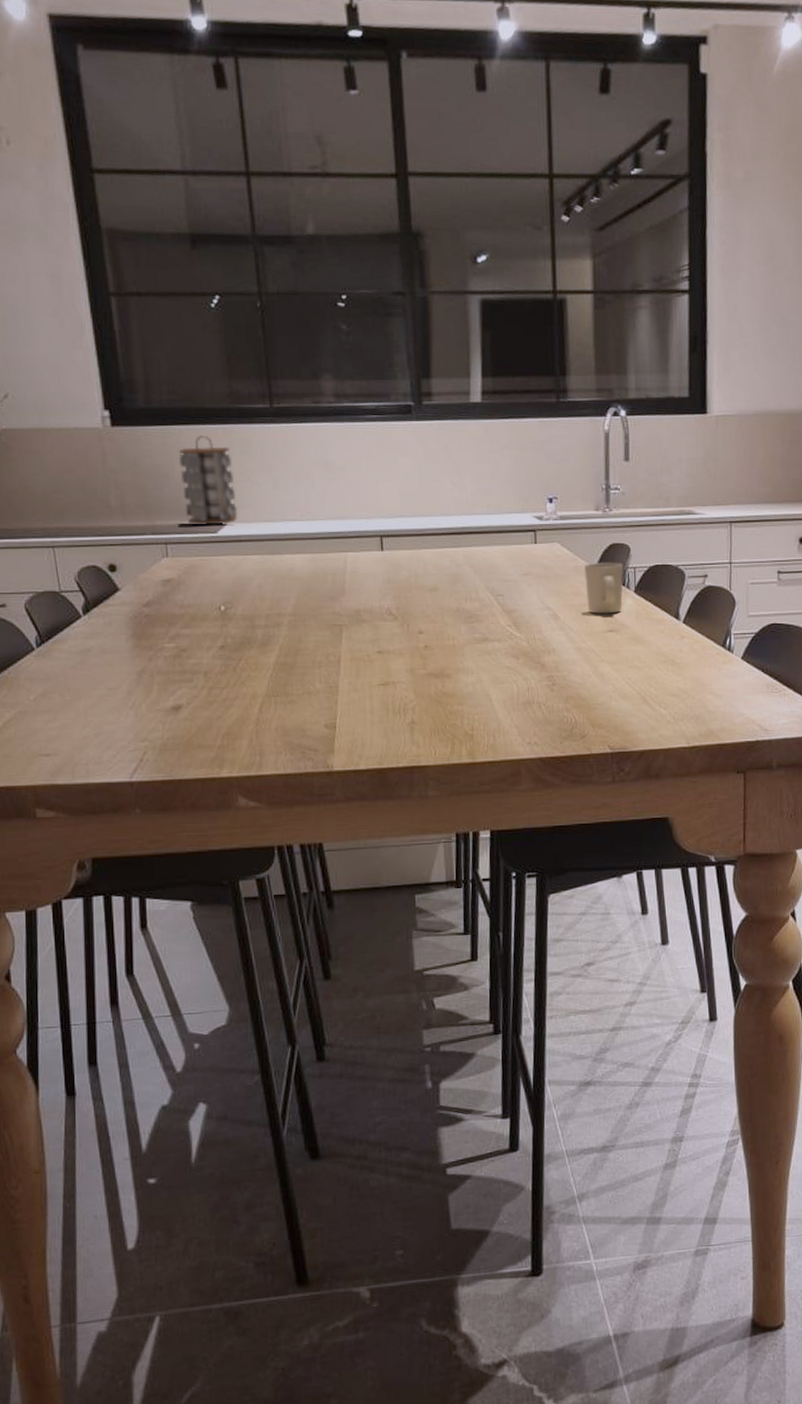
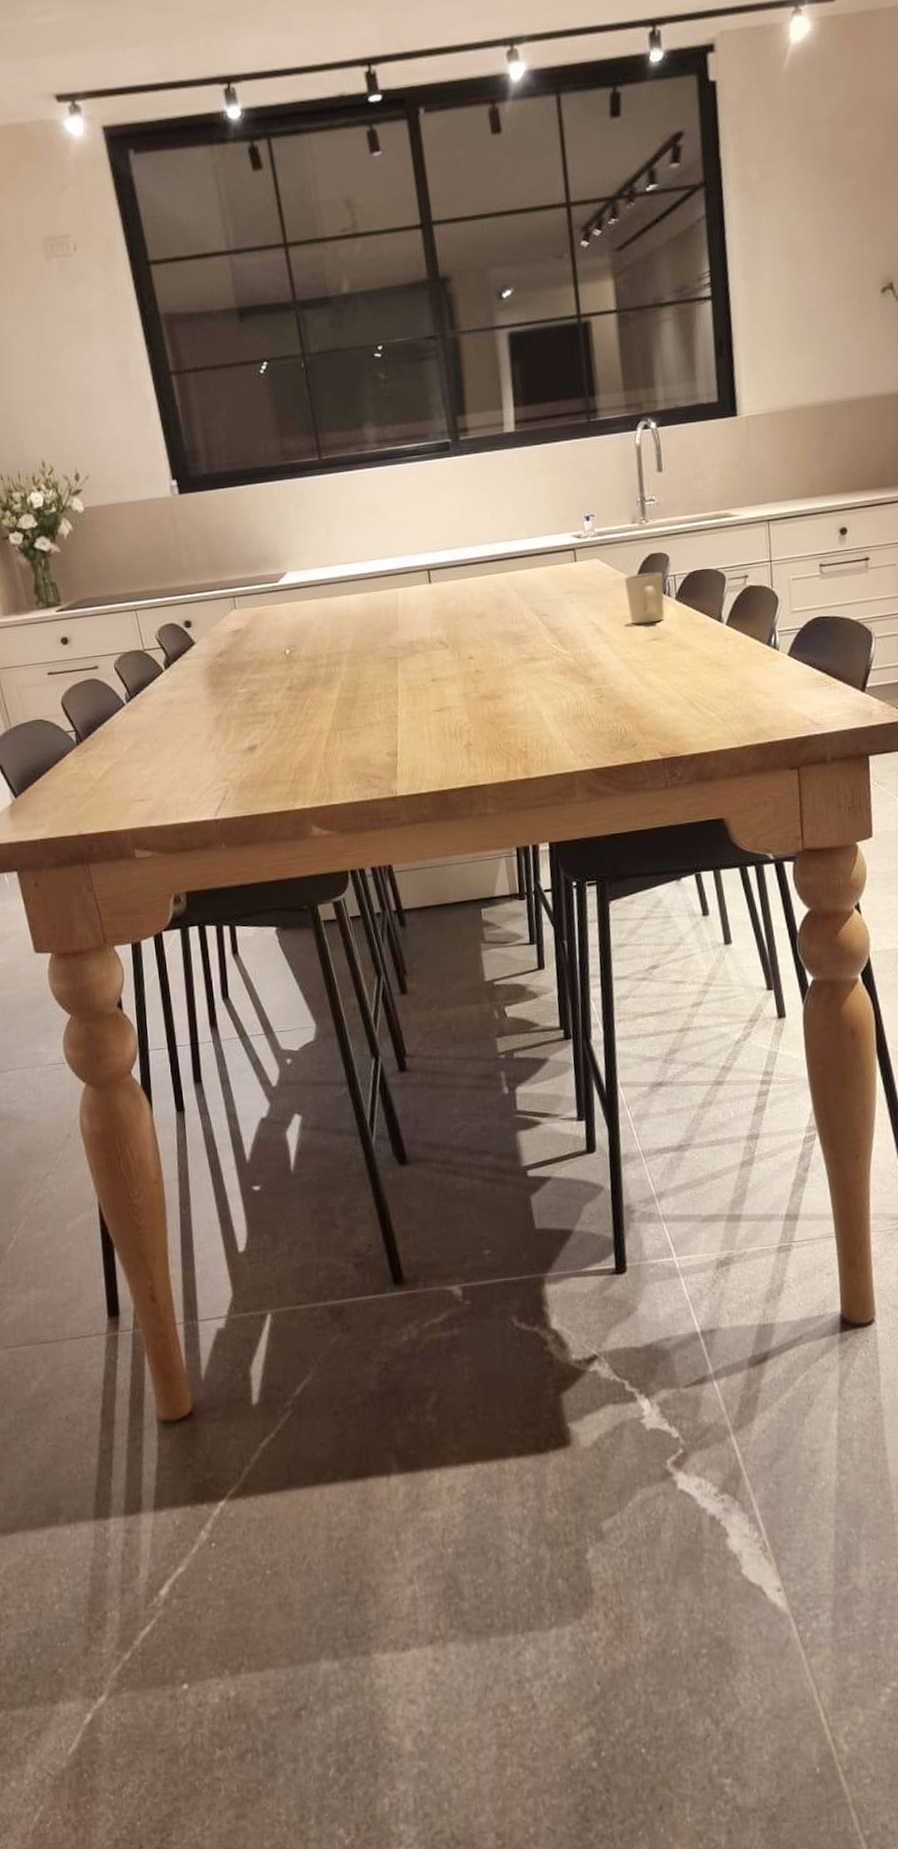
spice rack: present [178,435,238,525] -> none [239,493,296,577]

